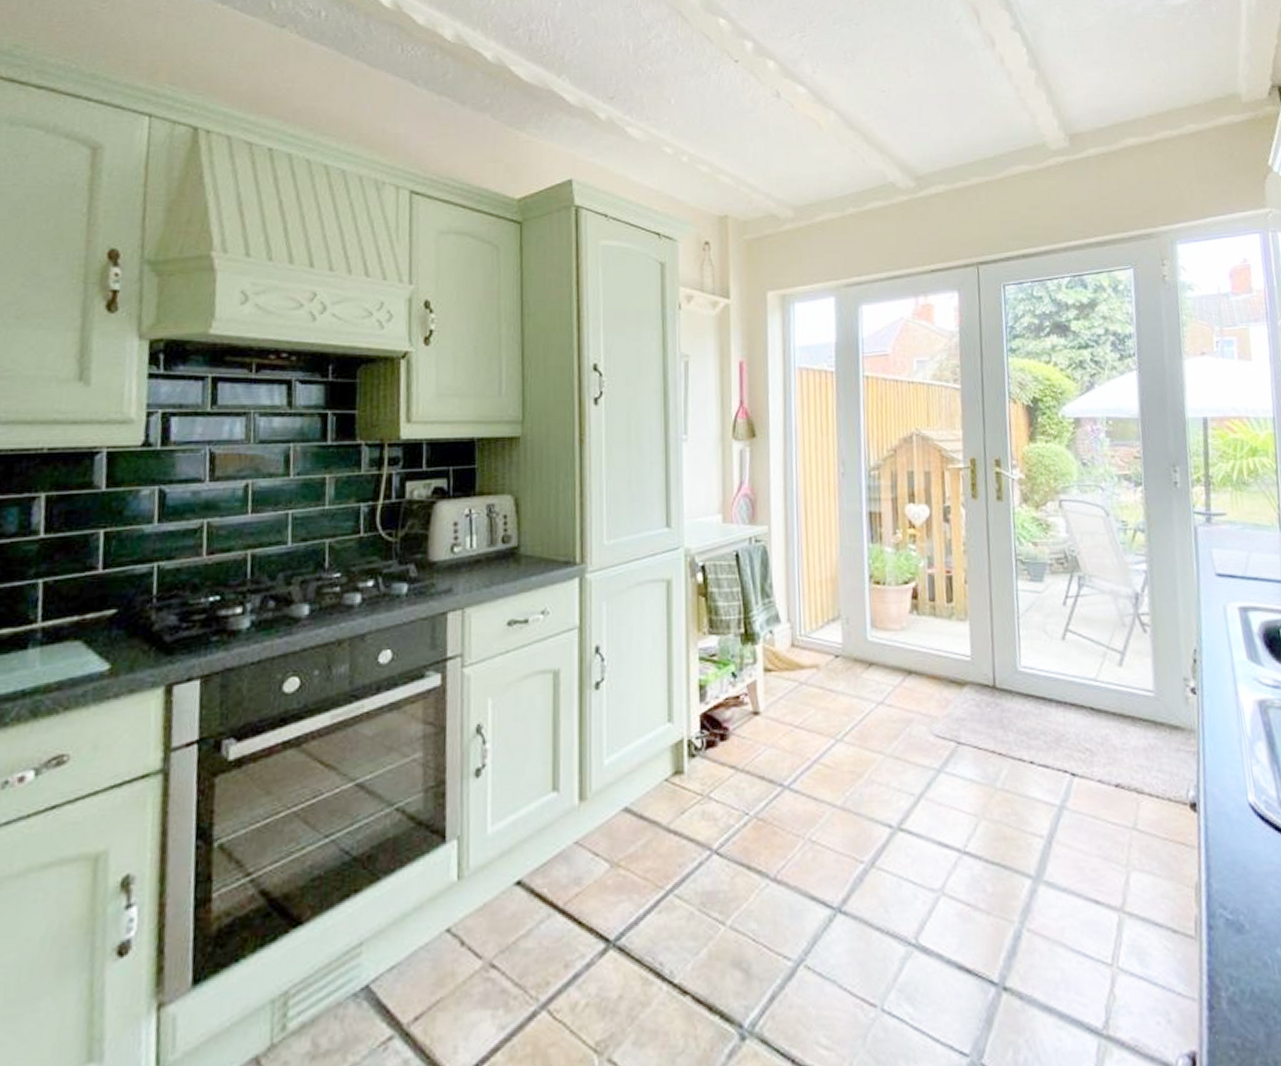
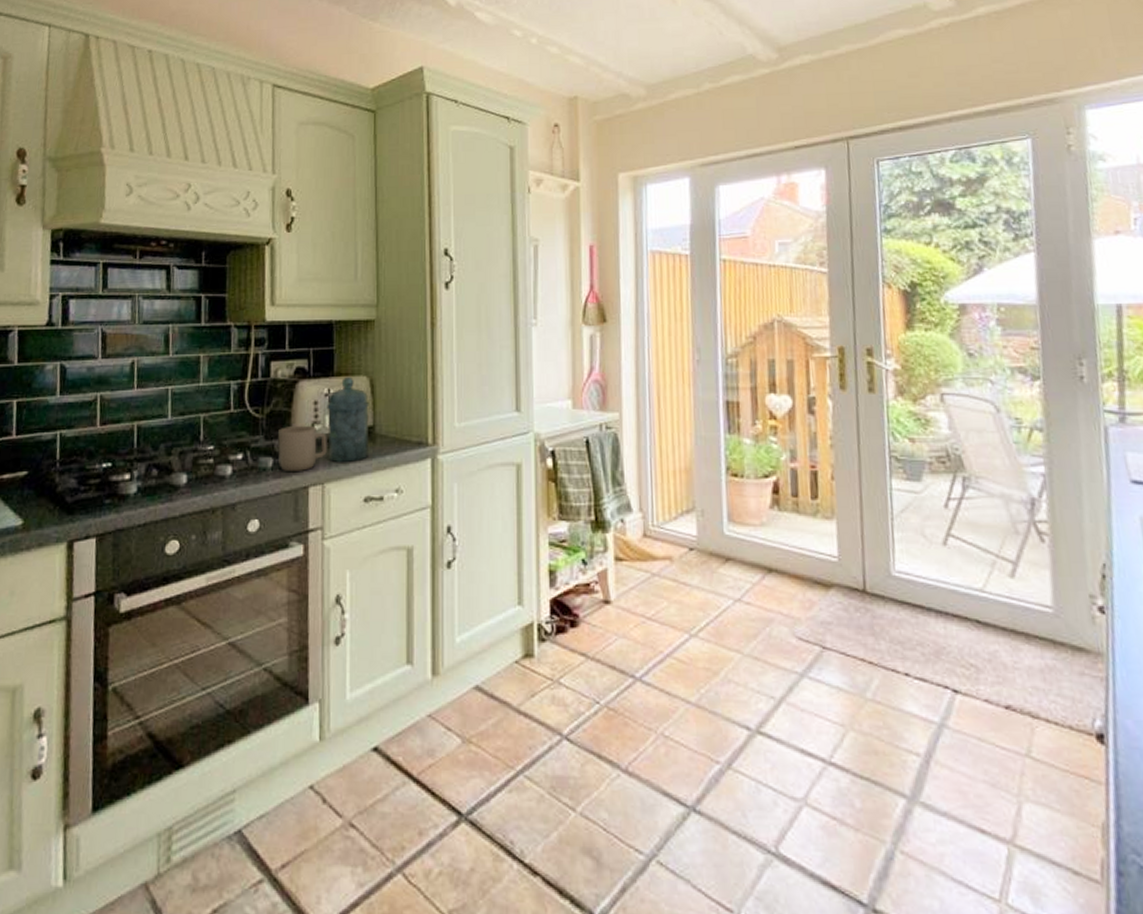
mug: none [413,547,468,598] -> present [278,425,327,473]
canister: none [467,495,513,585] -> present [327,376,369,462]

